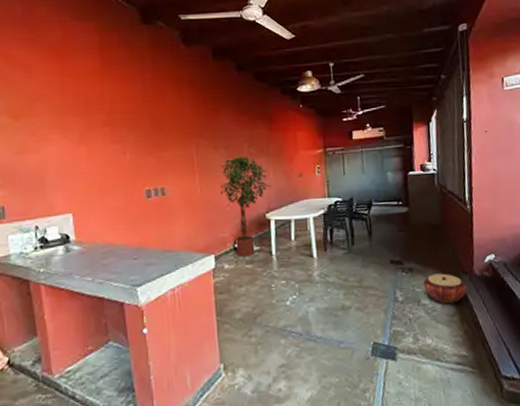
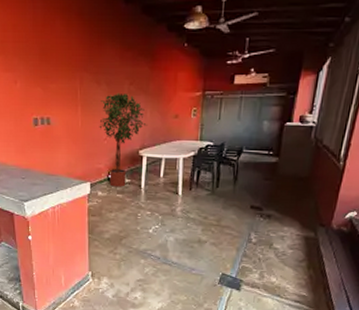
woven basket: present [423,273,467,304] -> none [278,223,321,251]

